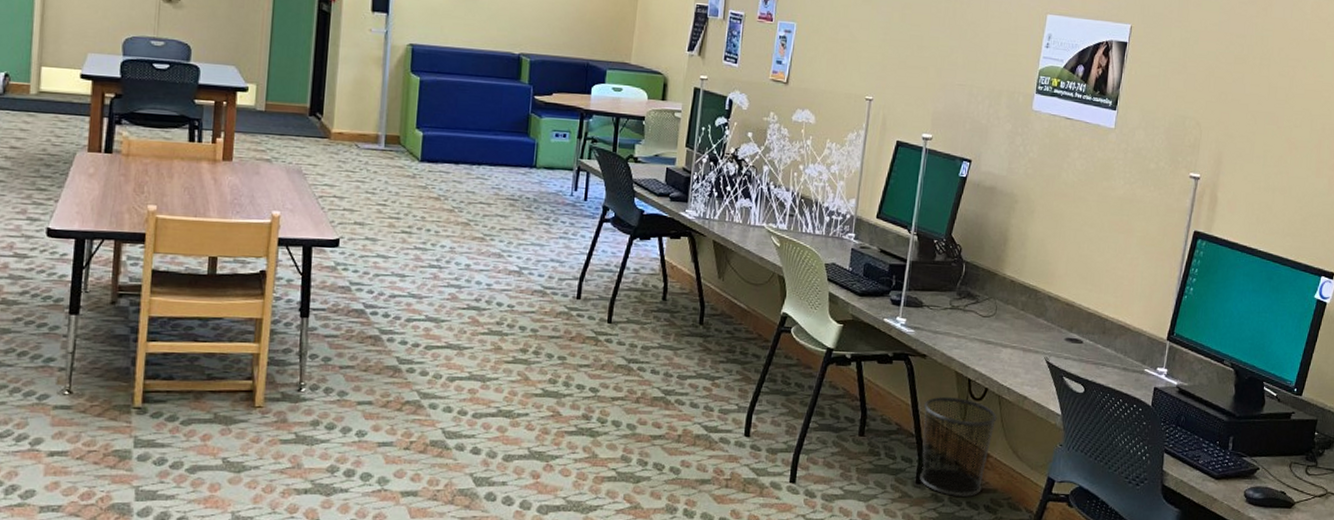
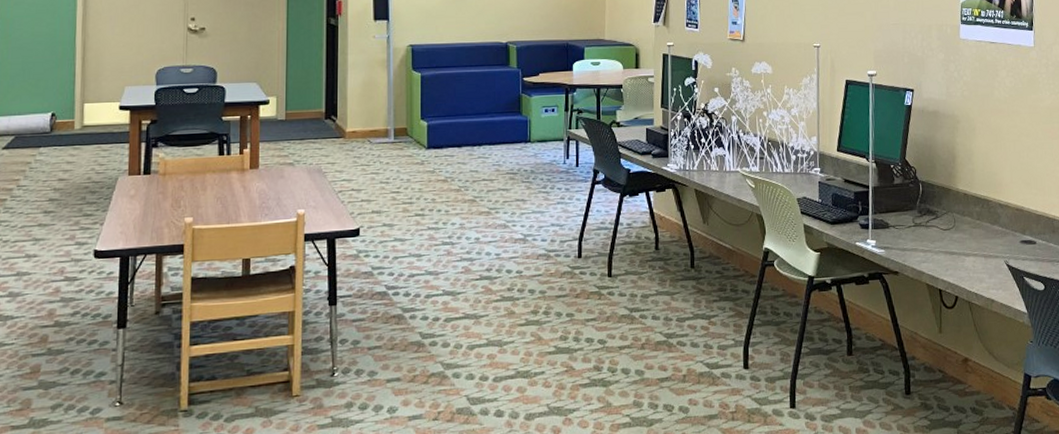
waste bin: present [920,396,997,497] -> none [903,308,970,403]

